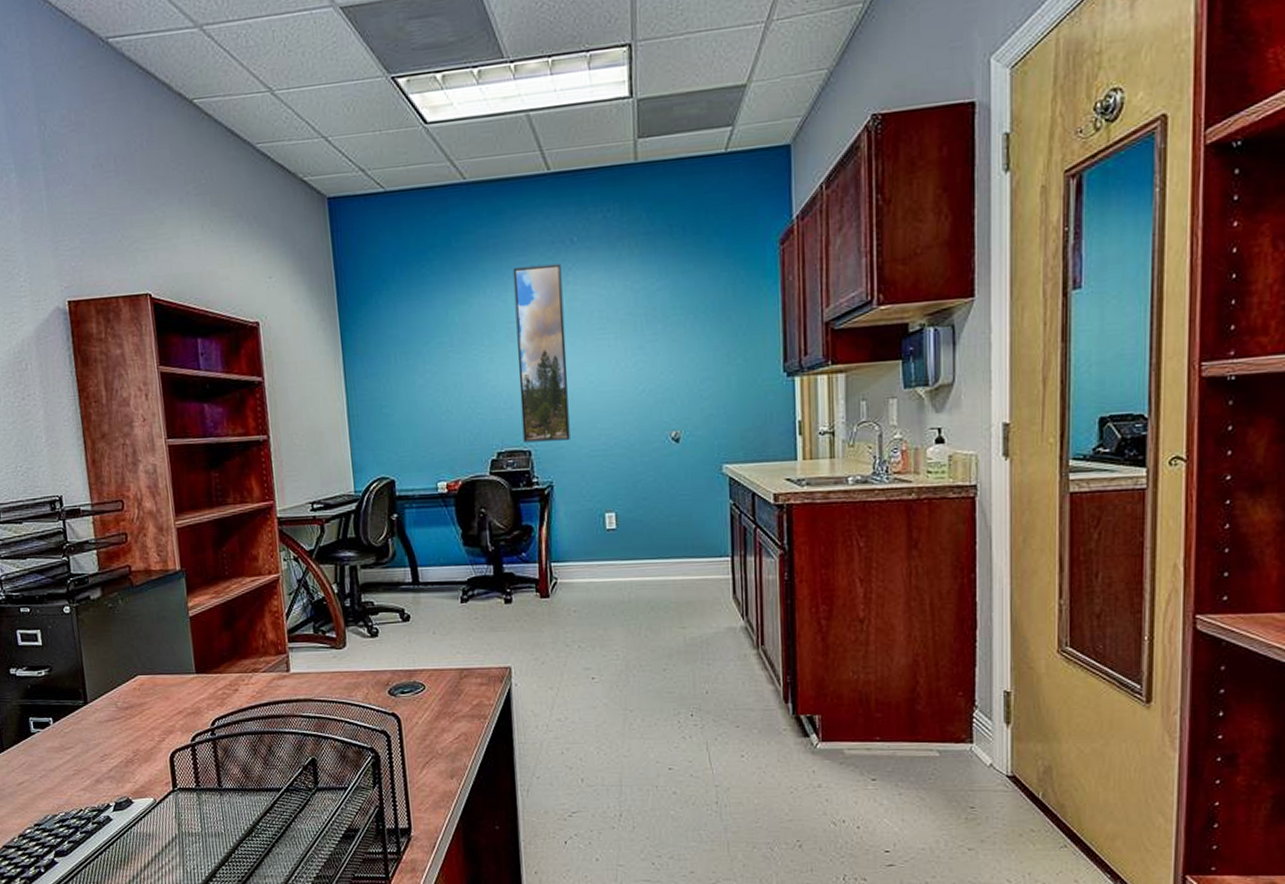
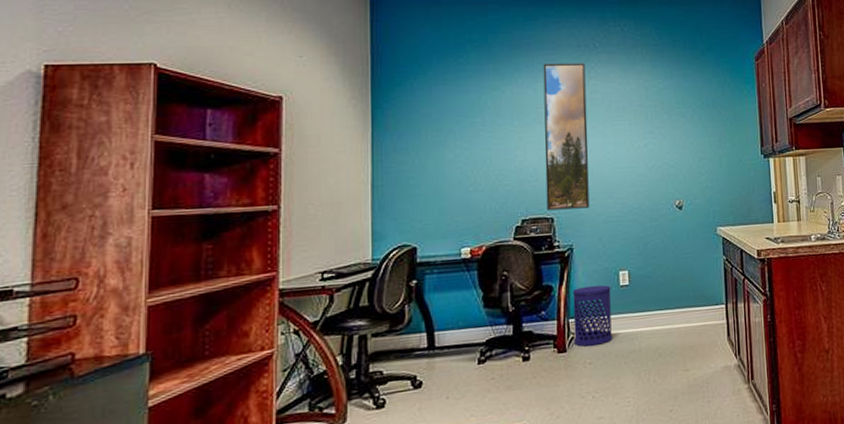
waste bin: none [554,527,600,593] -> present [572,285,613,347]

